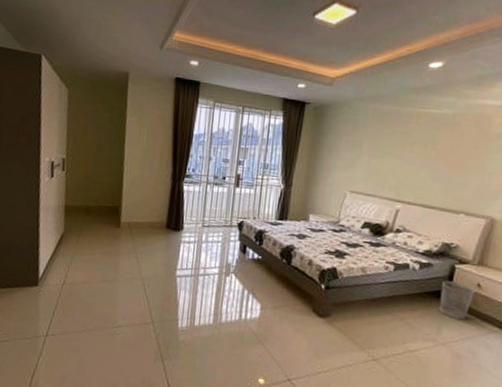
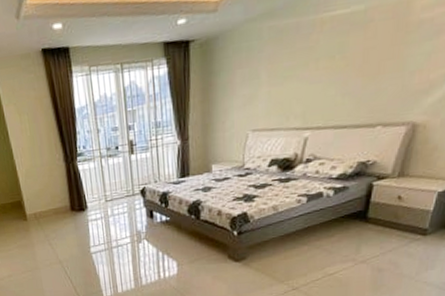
wastebasket: present [439,280,476,320] -> none [357,199,396,236]

